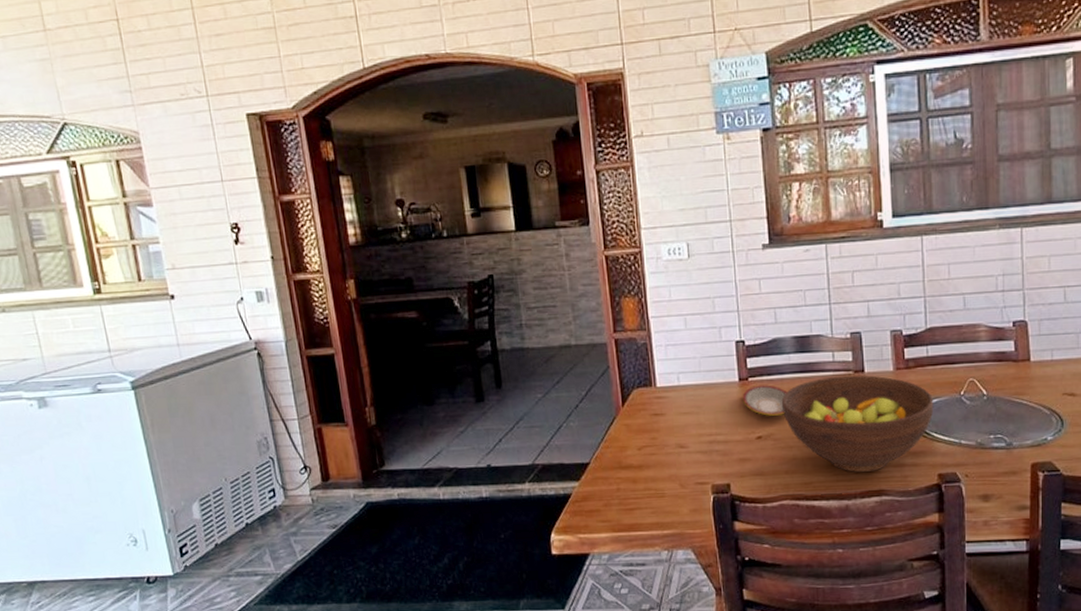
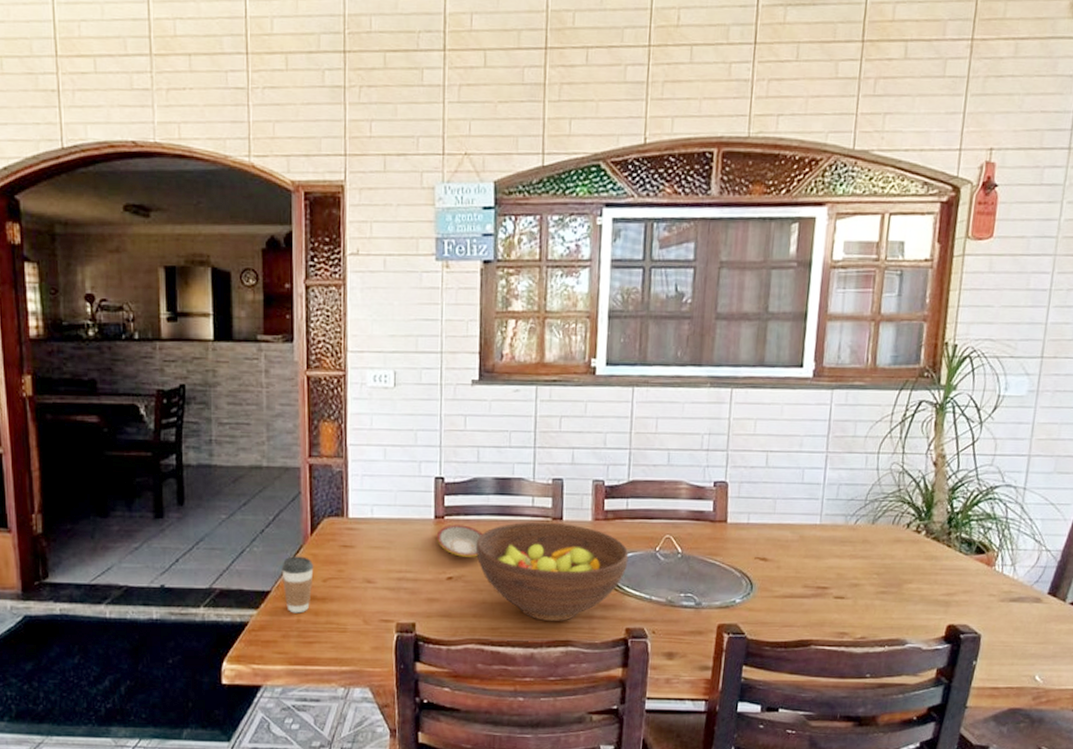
coffee cup: none [598,427,629,483] -> present [281,556,314,614]

